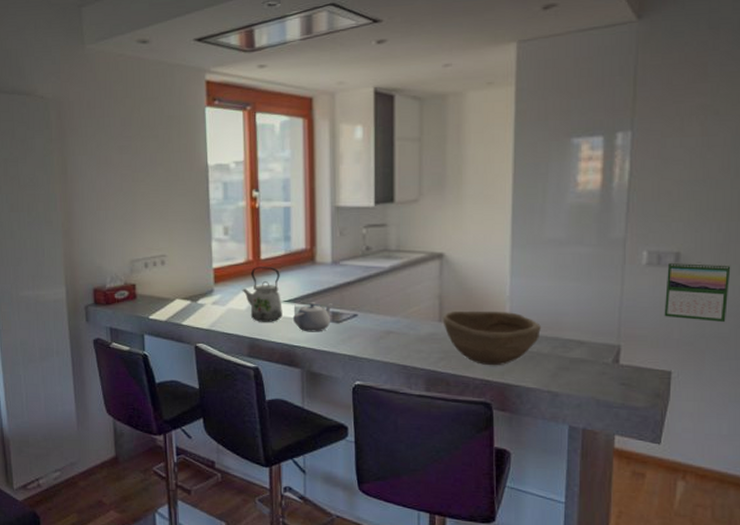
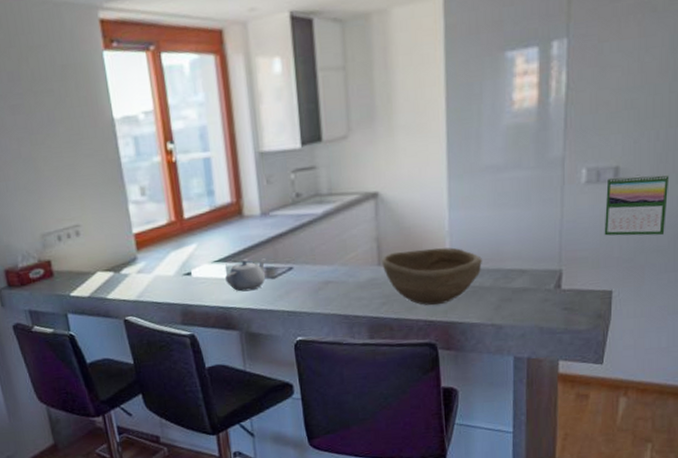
kettle: present [242,266,282,322] -> none [167,225,214,287]

